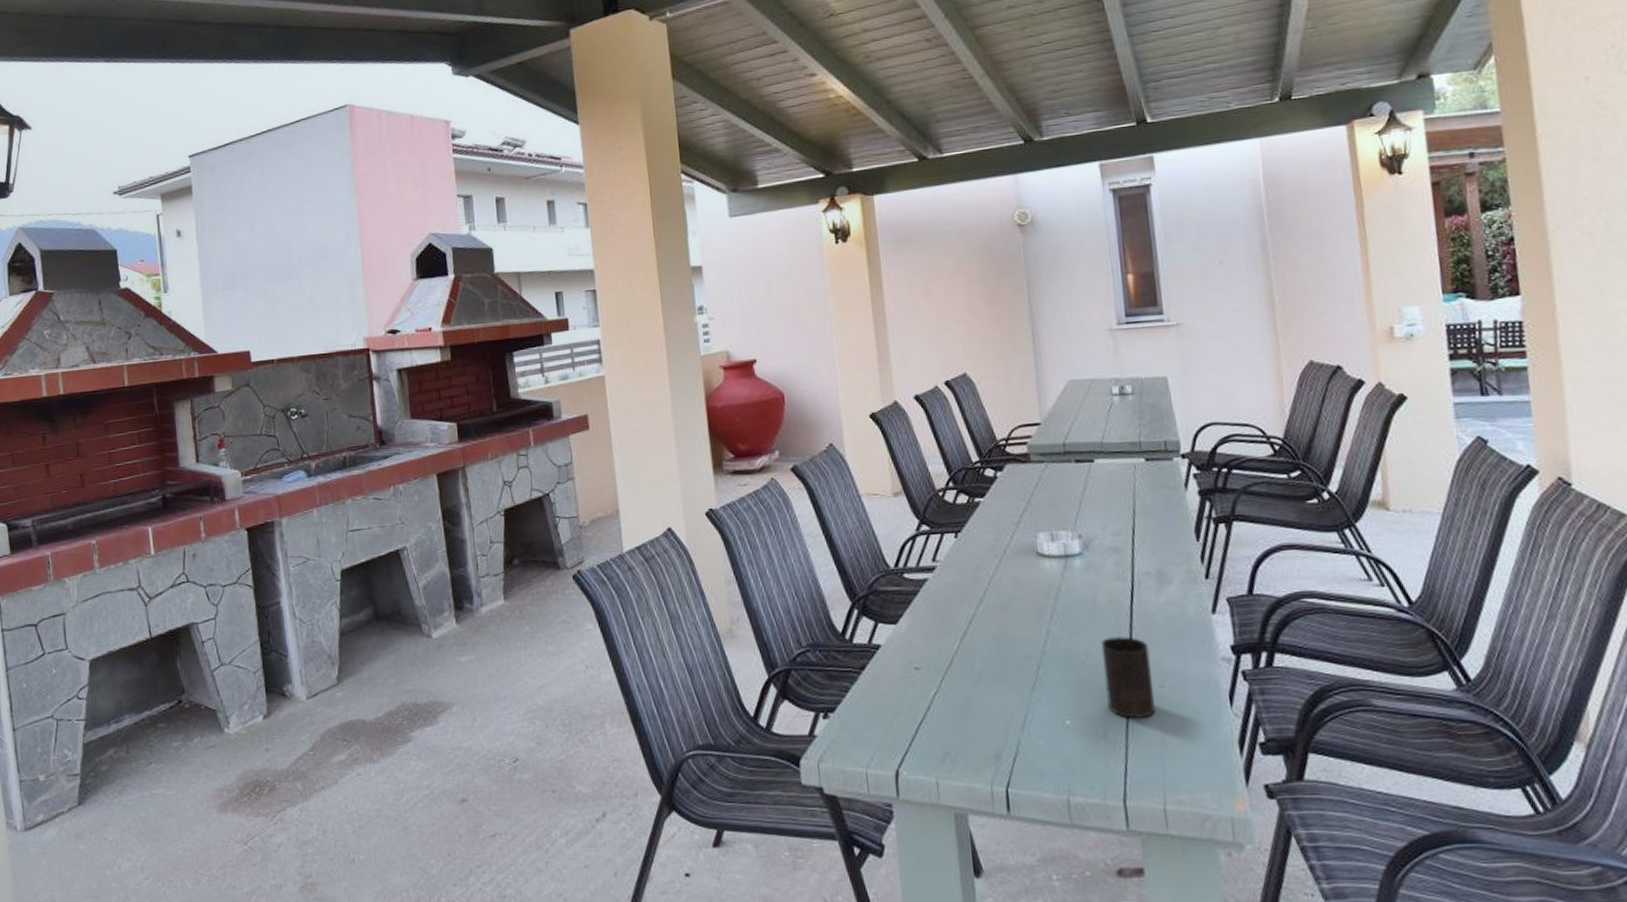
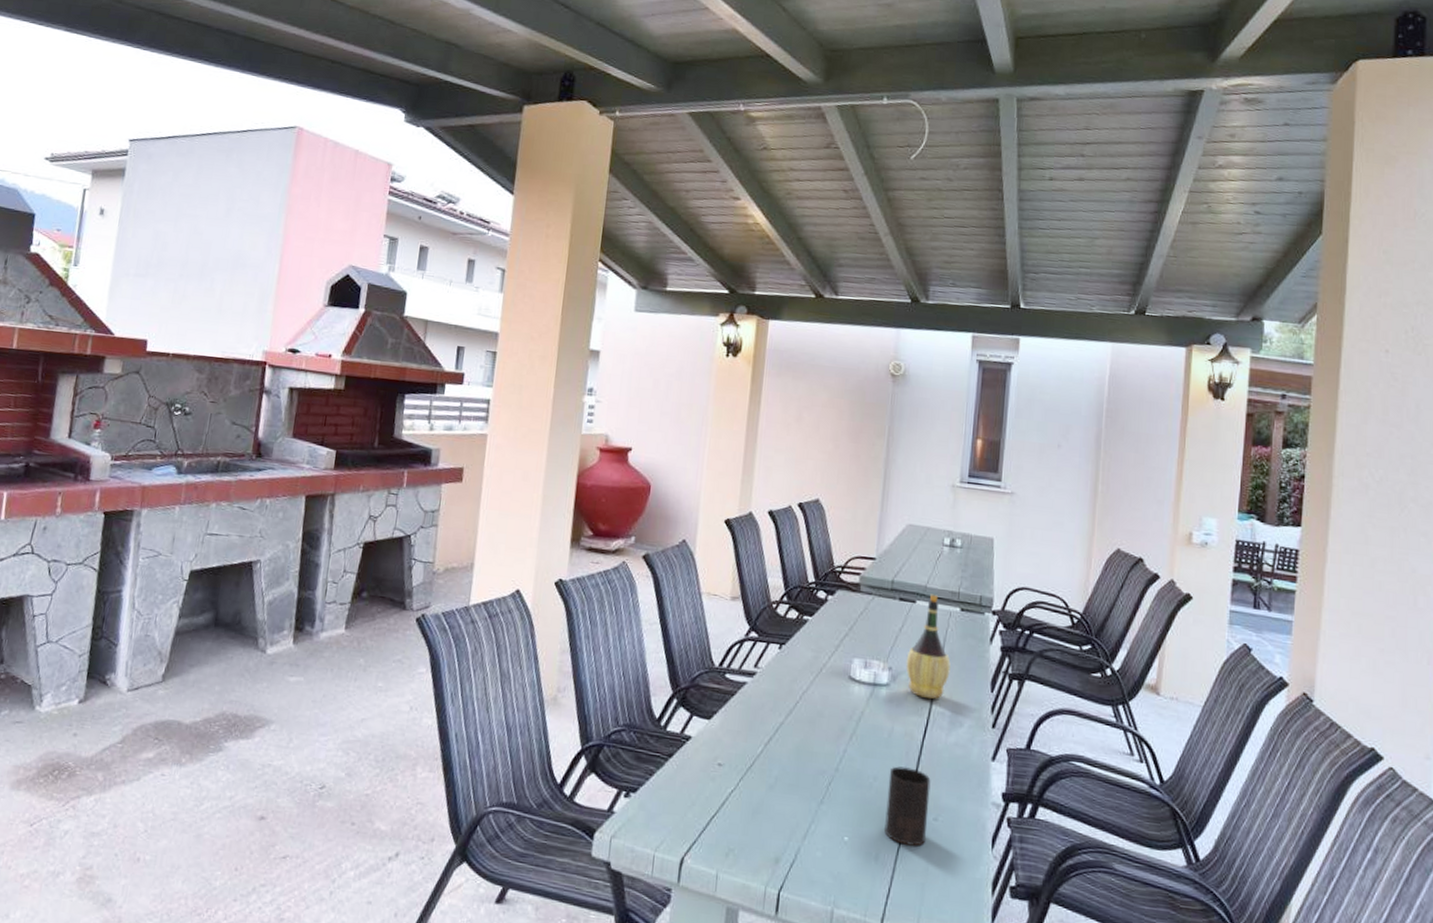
wine bottle: none [1095,449,1147,560] -> present [906,594,951,699]

